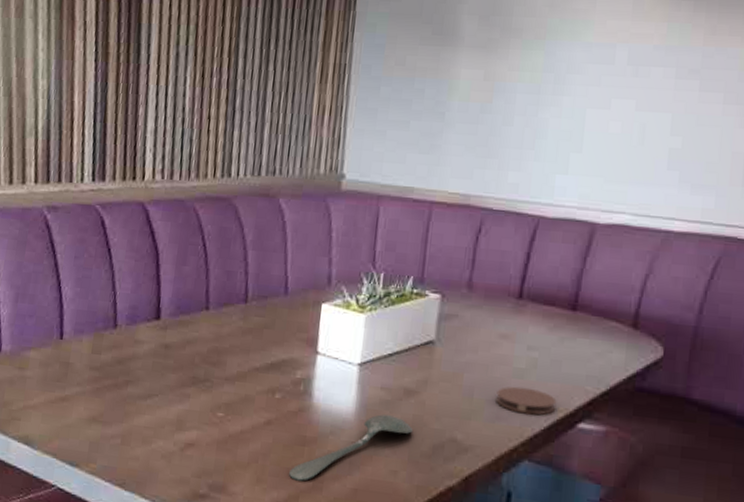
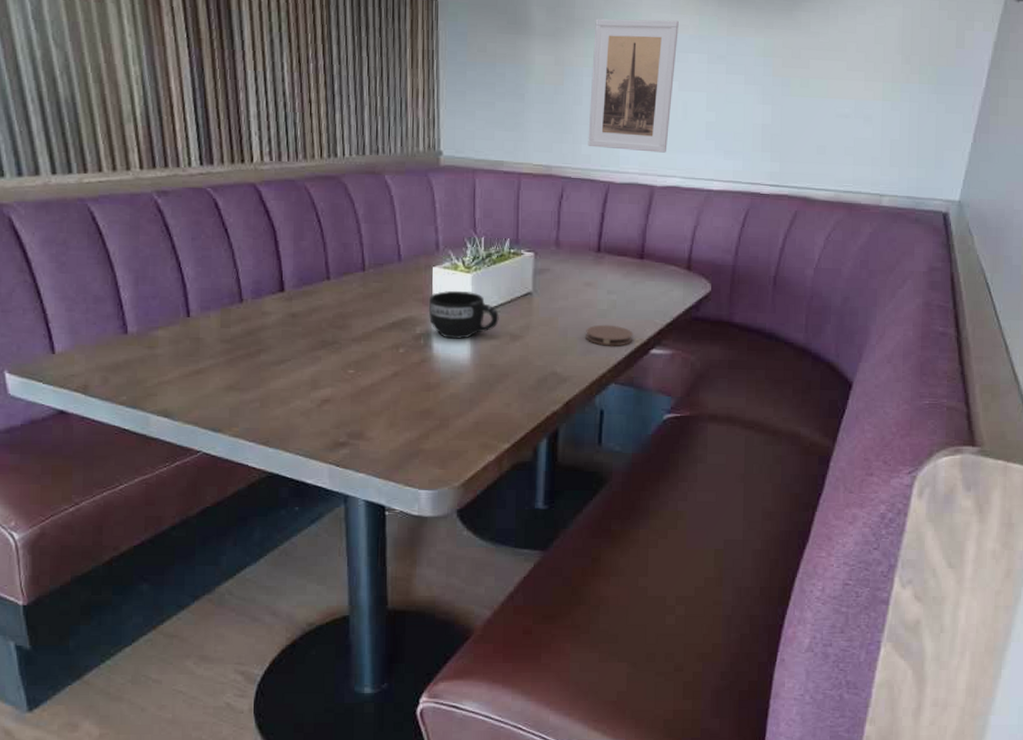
spoon: present [289,414,414,481] -> none [418,358,521,421]
mug: none [311,332,393,389] -> present [428,290,499,339]
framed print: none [516,27,641,184] -> present [588,18,679,153]

